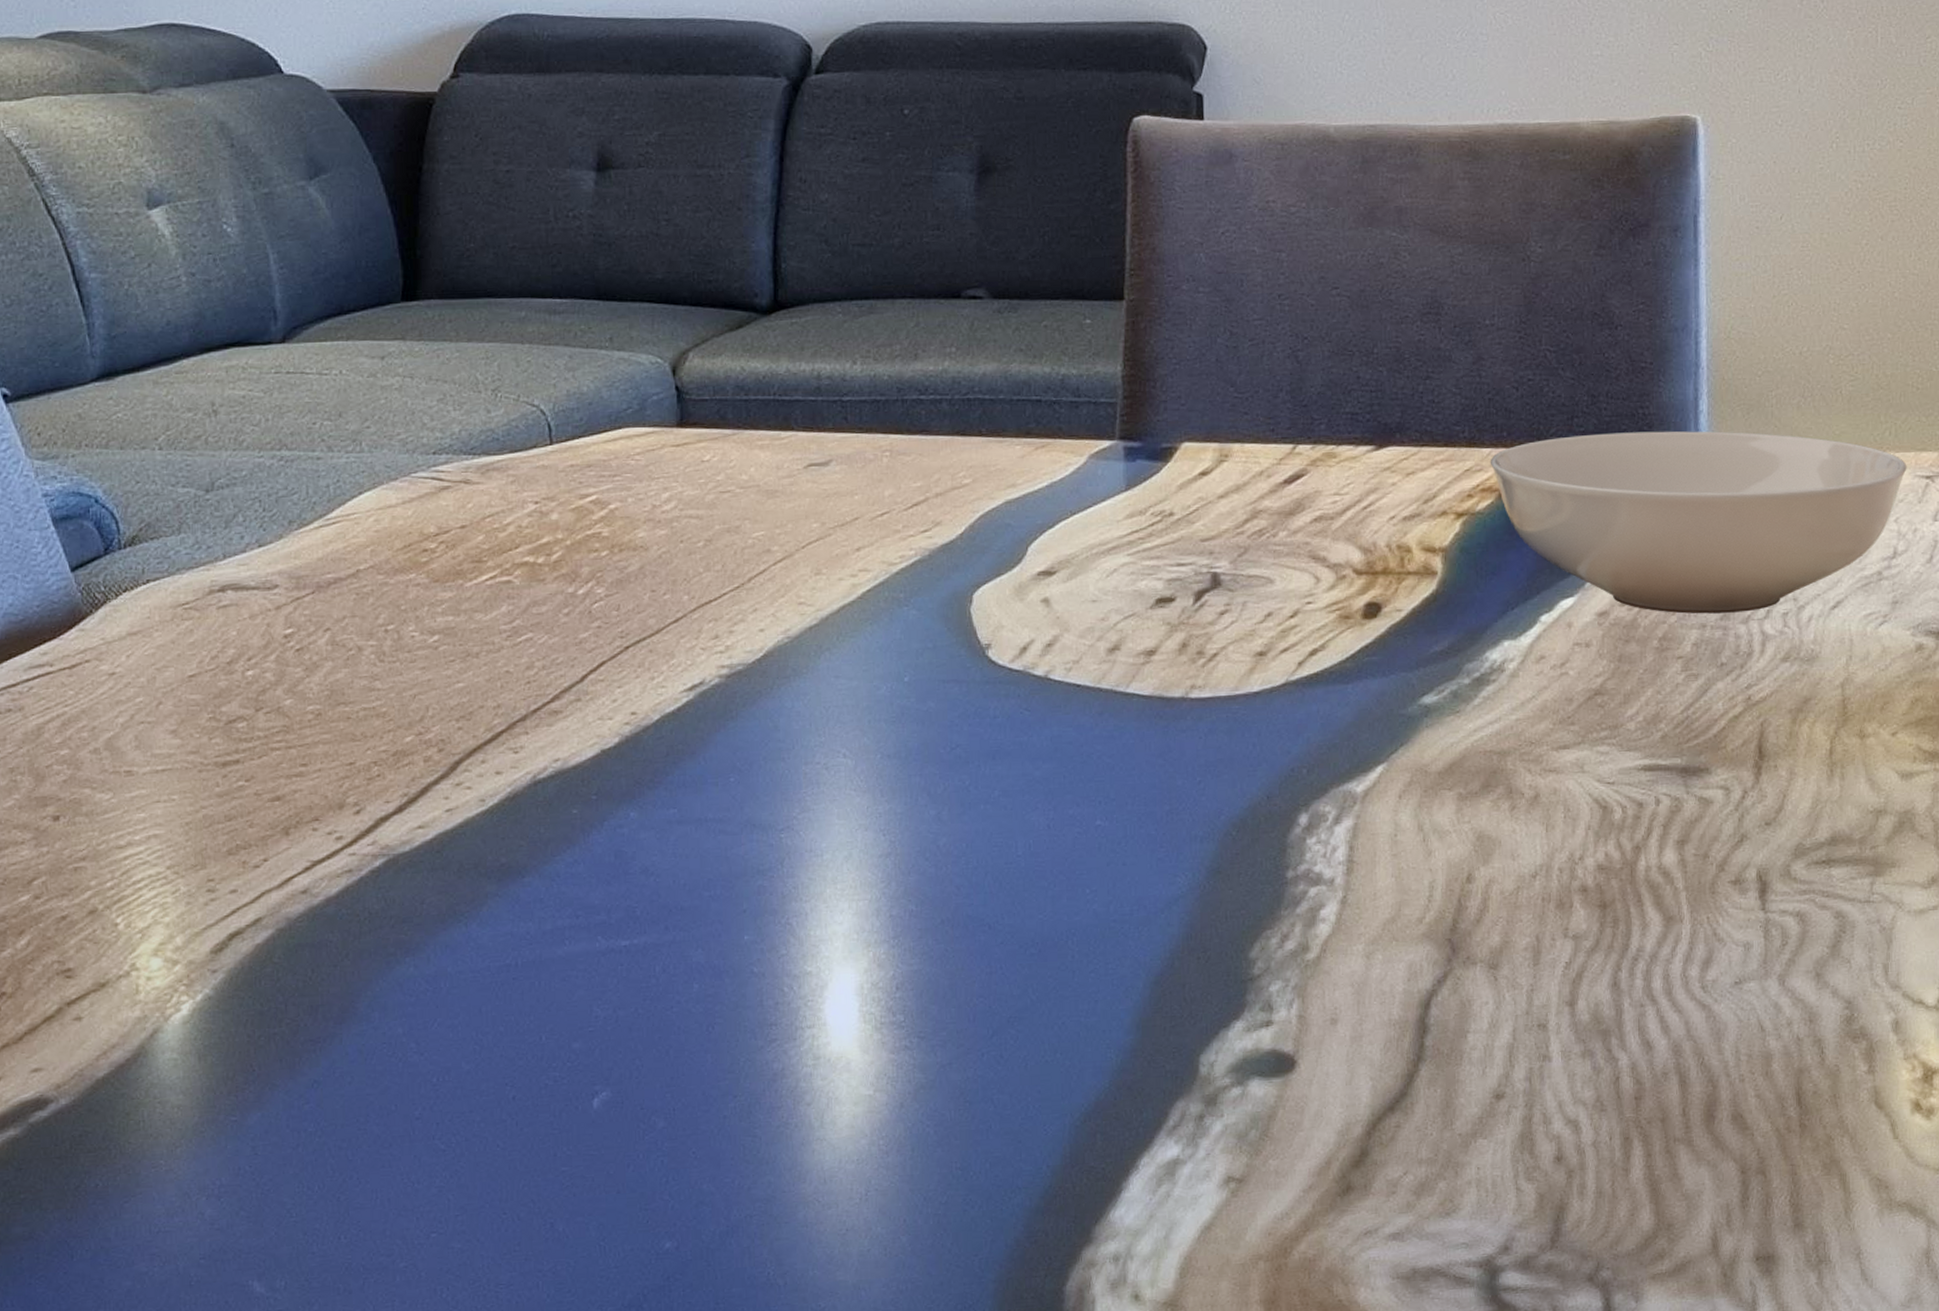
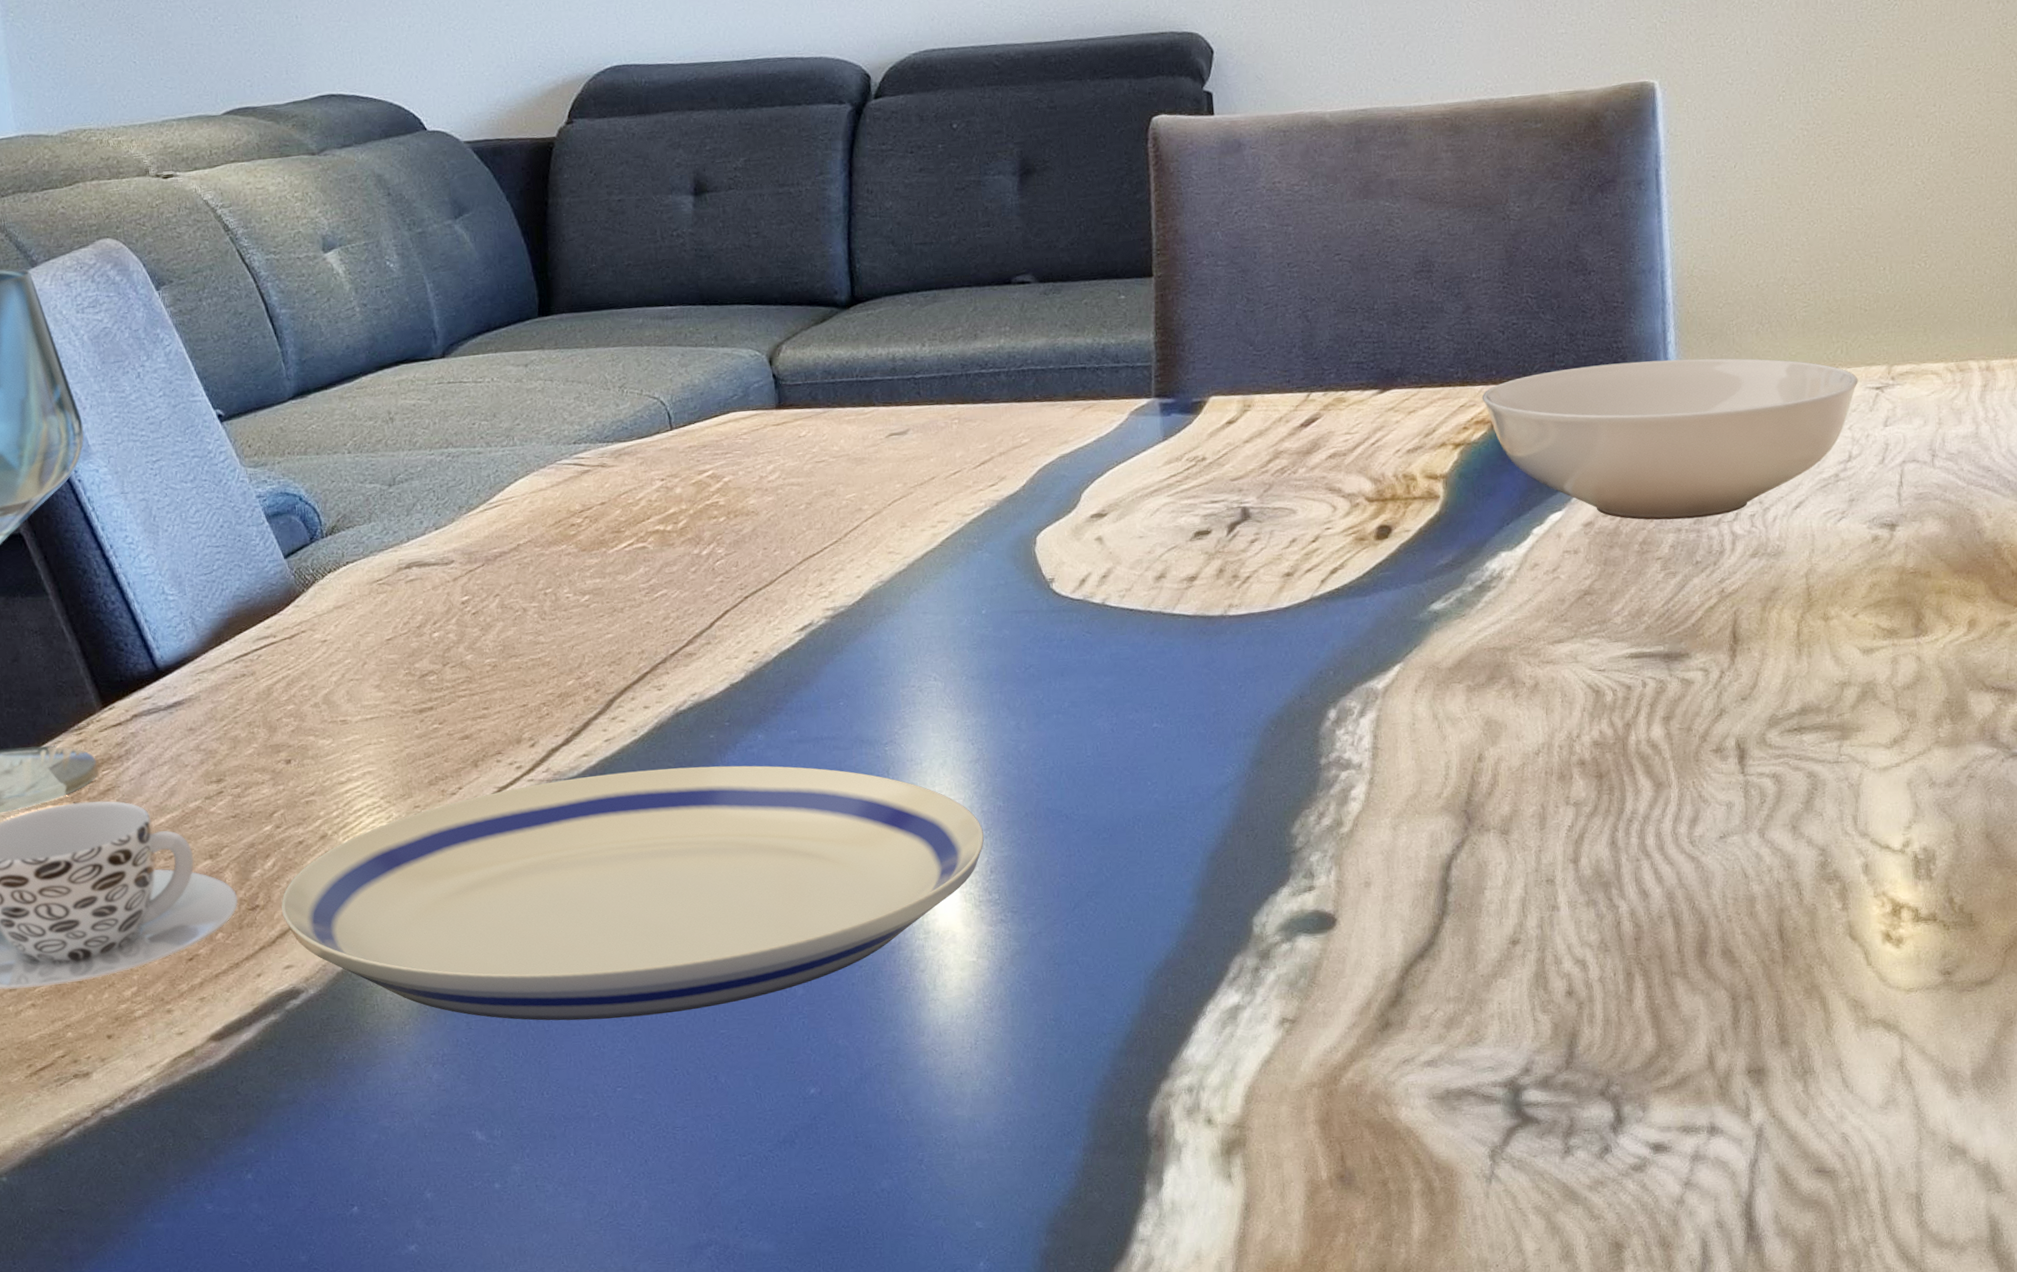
plate: none [33,847,892,1150] -> present [281,765,985,1021]

